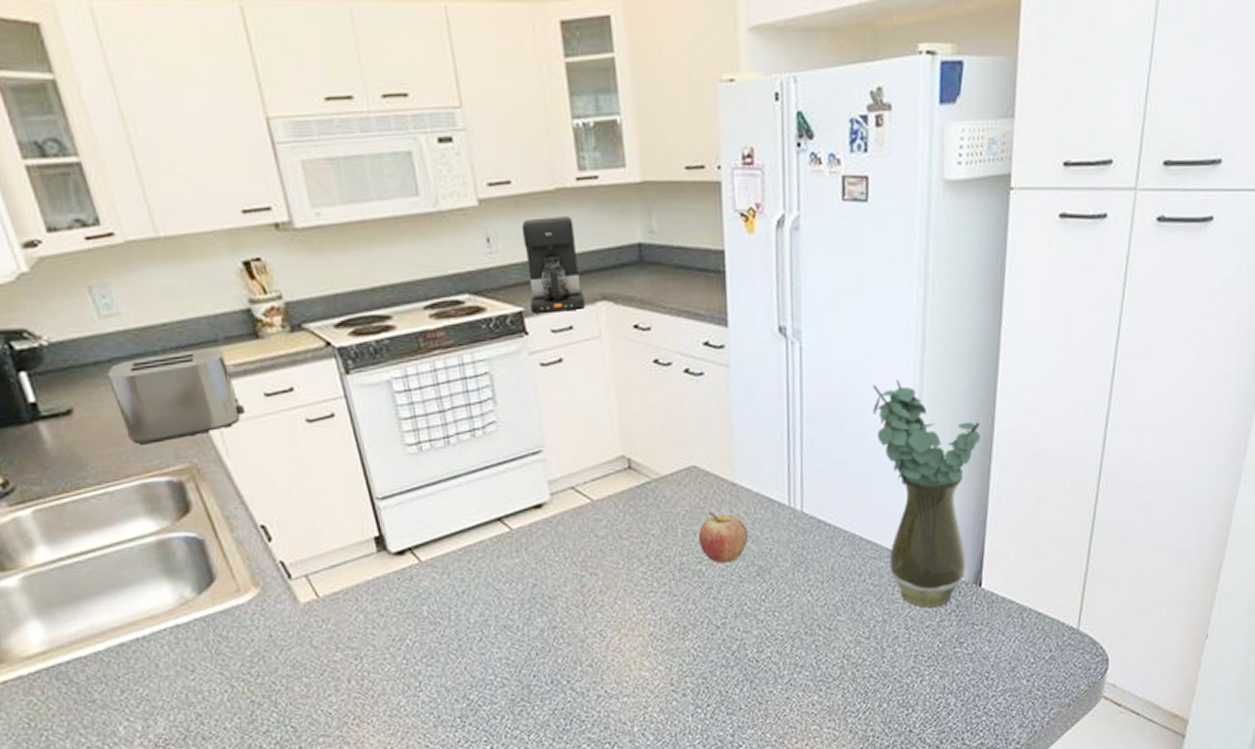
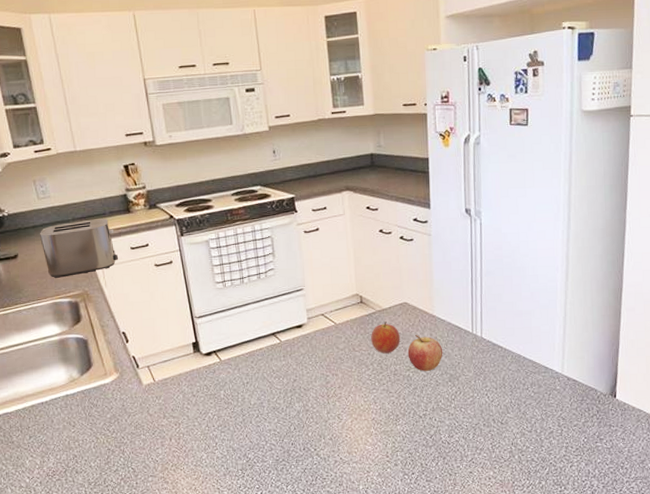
coffee maker: present [521,216,585,313] -> none [295,137,334,199]
fruit: none [645,494,688,541] -> present [371,321,401,354]
vase: present [872,379,980,608] -> none [532,246,613,412]

